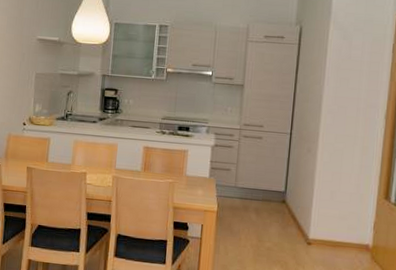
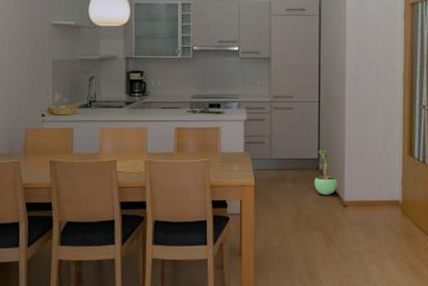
potted plant: none [278,182,304,231] -> present [314,149,338,195]

